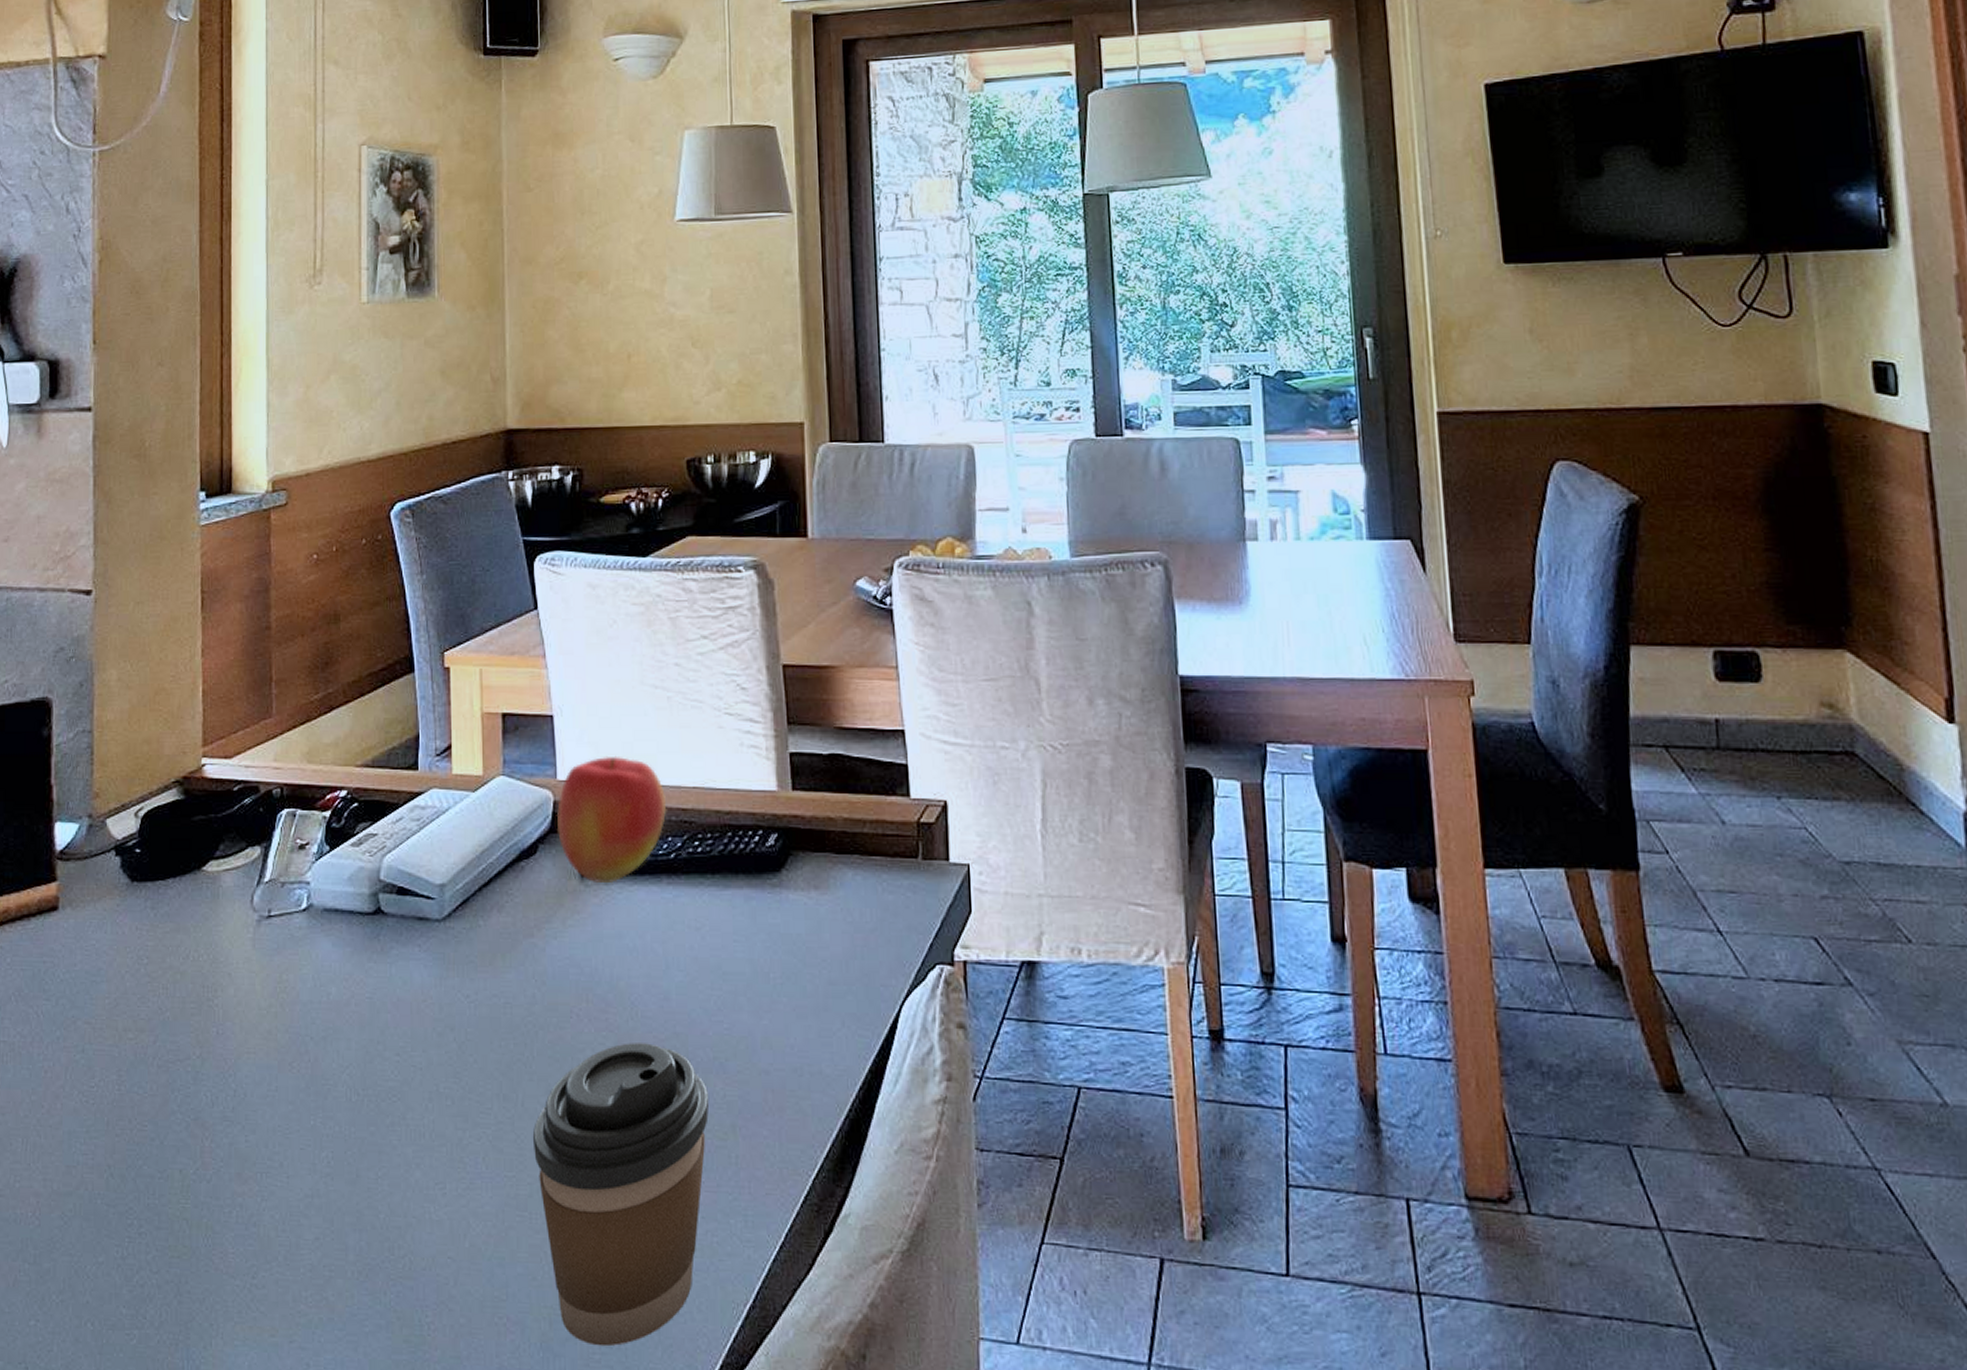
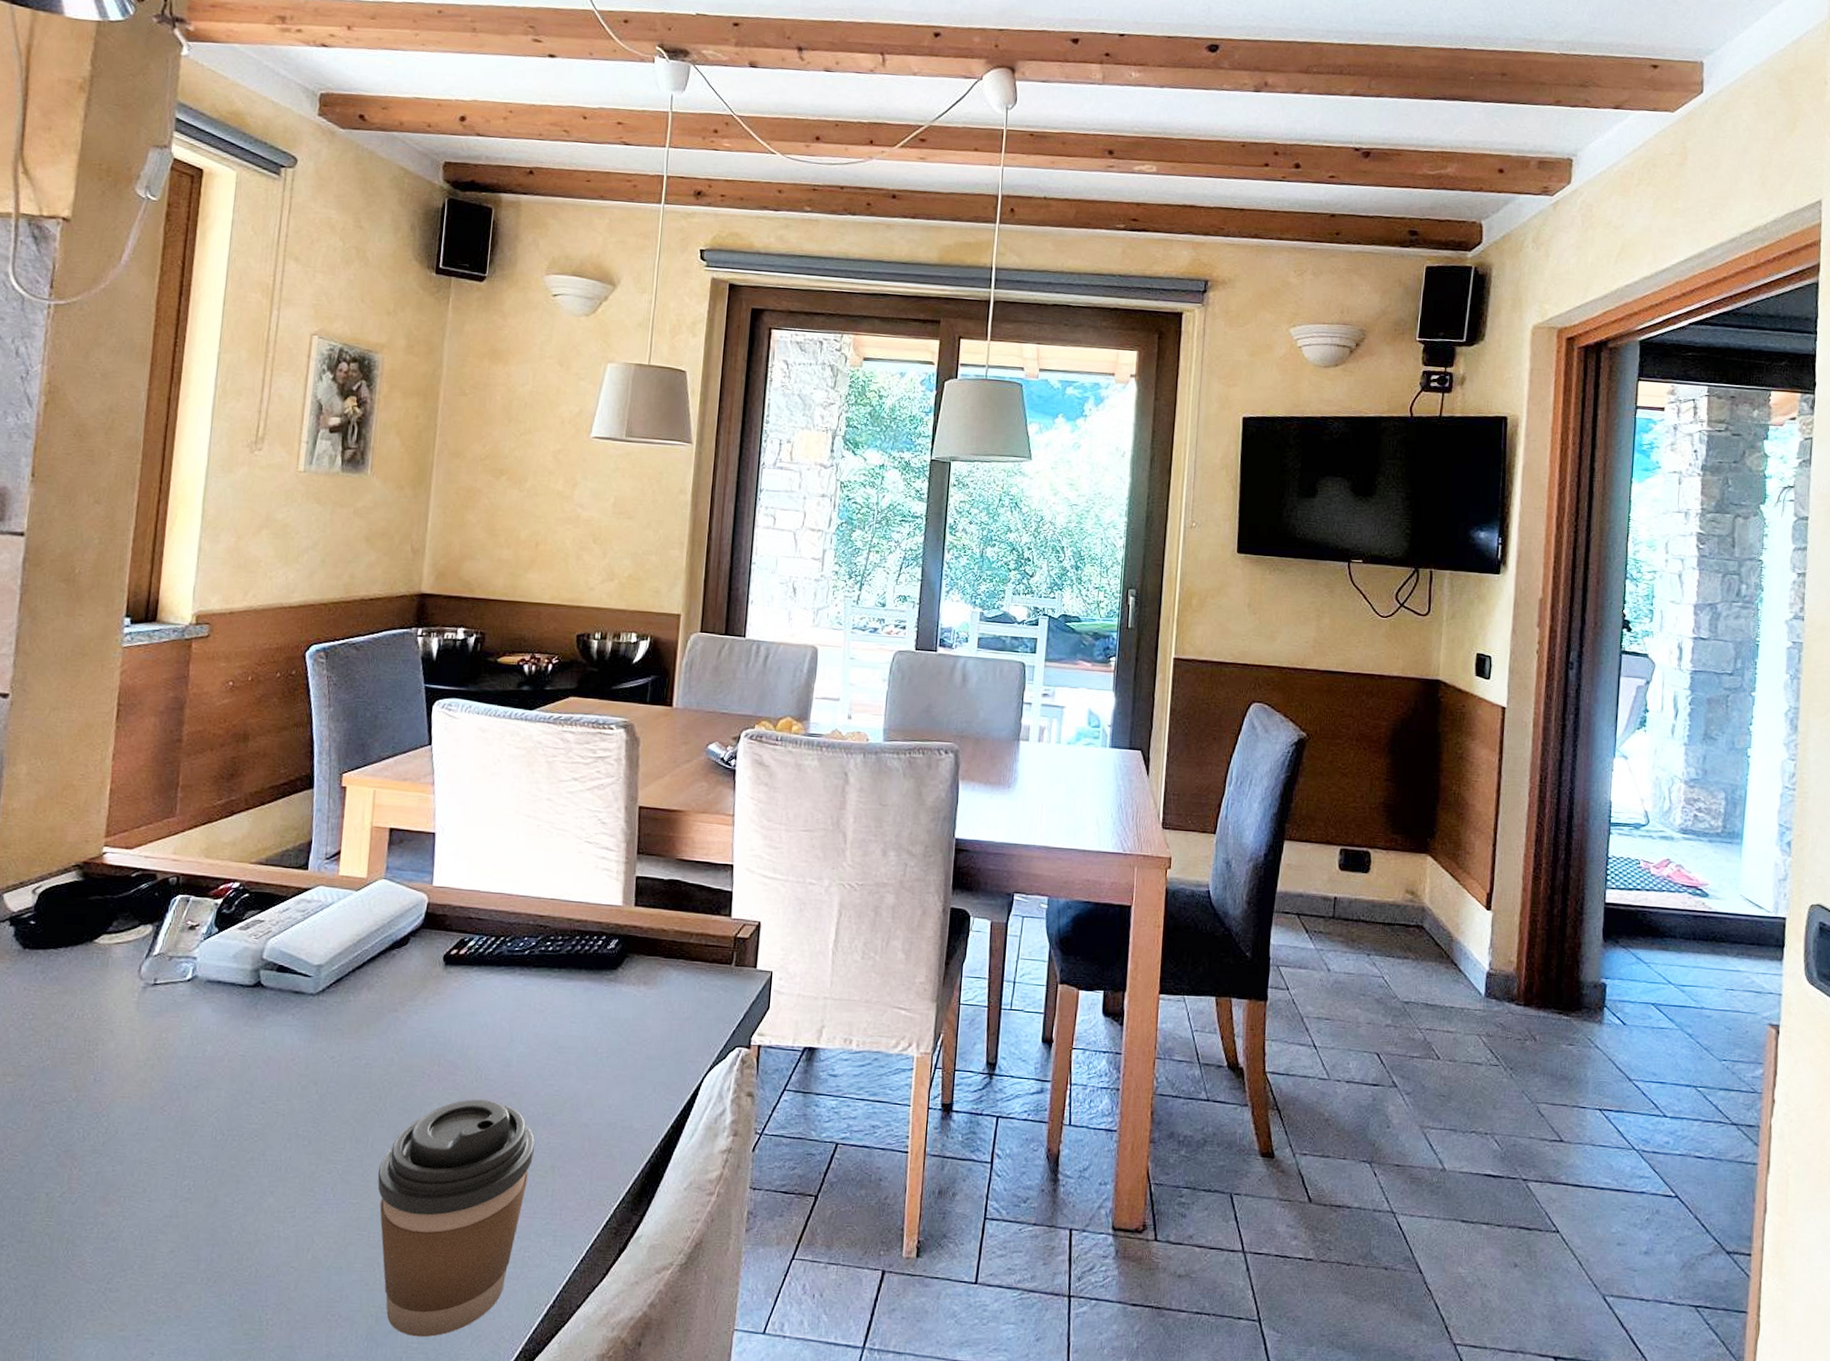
apple: present [556,755,667,883] -> none [428,869,527,971]

